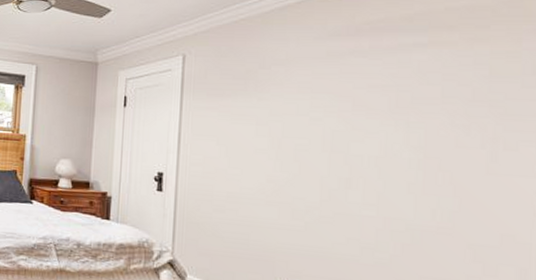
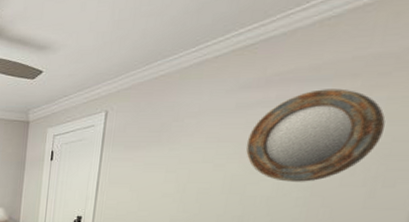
home mirror: none [343,40,493,142] -> present [245,88,385,182]

